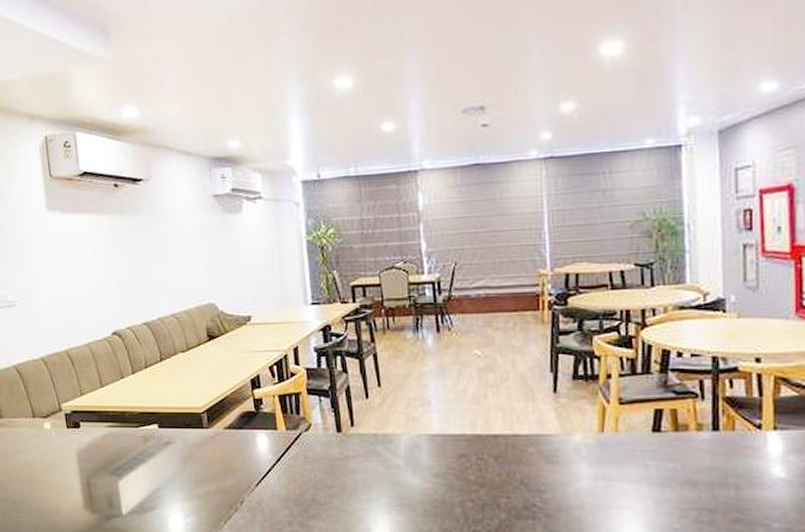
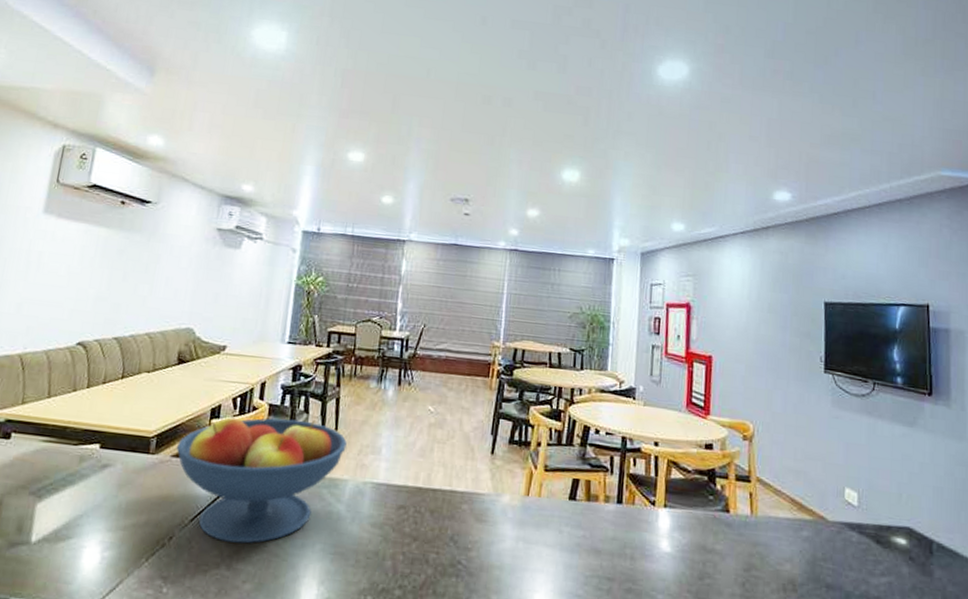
fruit bowl: none [226,379,393,502] -> present [176,417,347,544]

